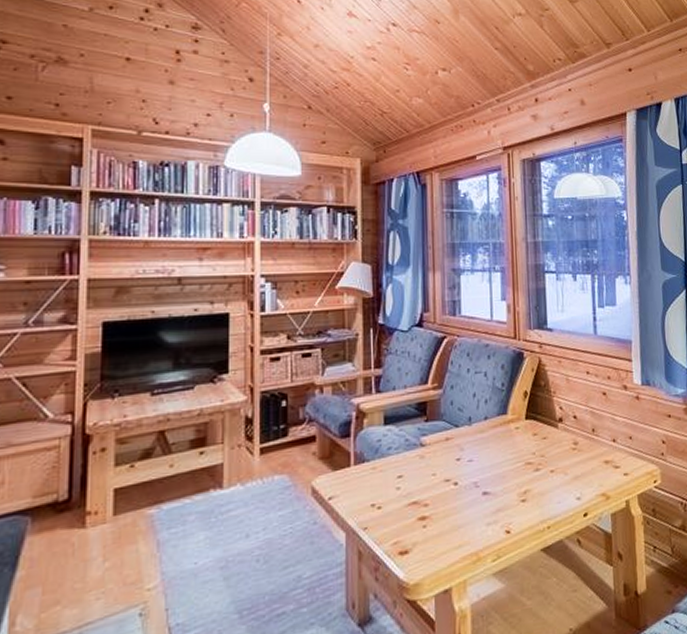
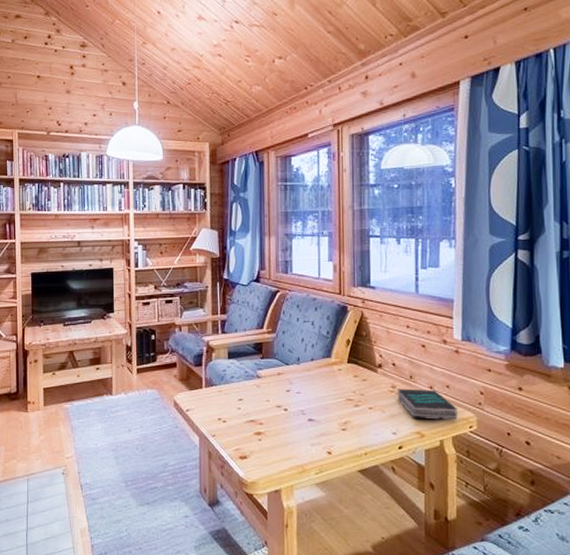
book: none [579,442,642,478] -> present [397,388,458,420]

